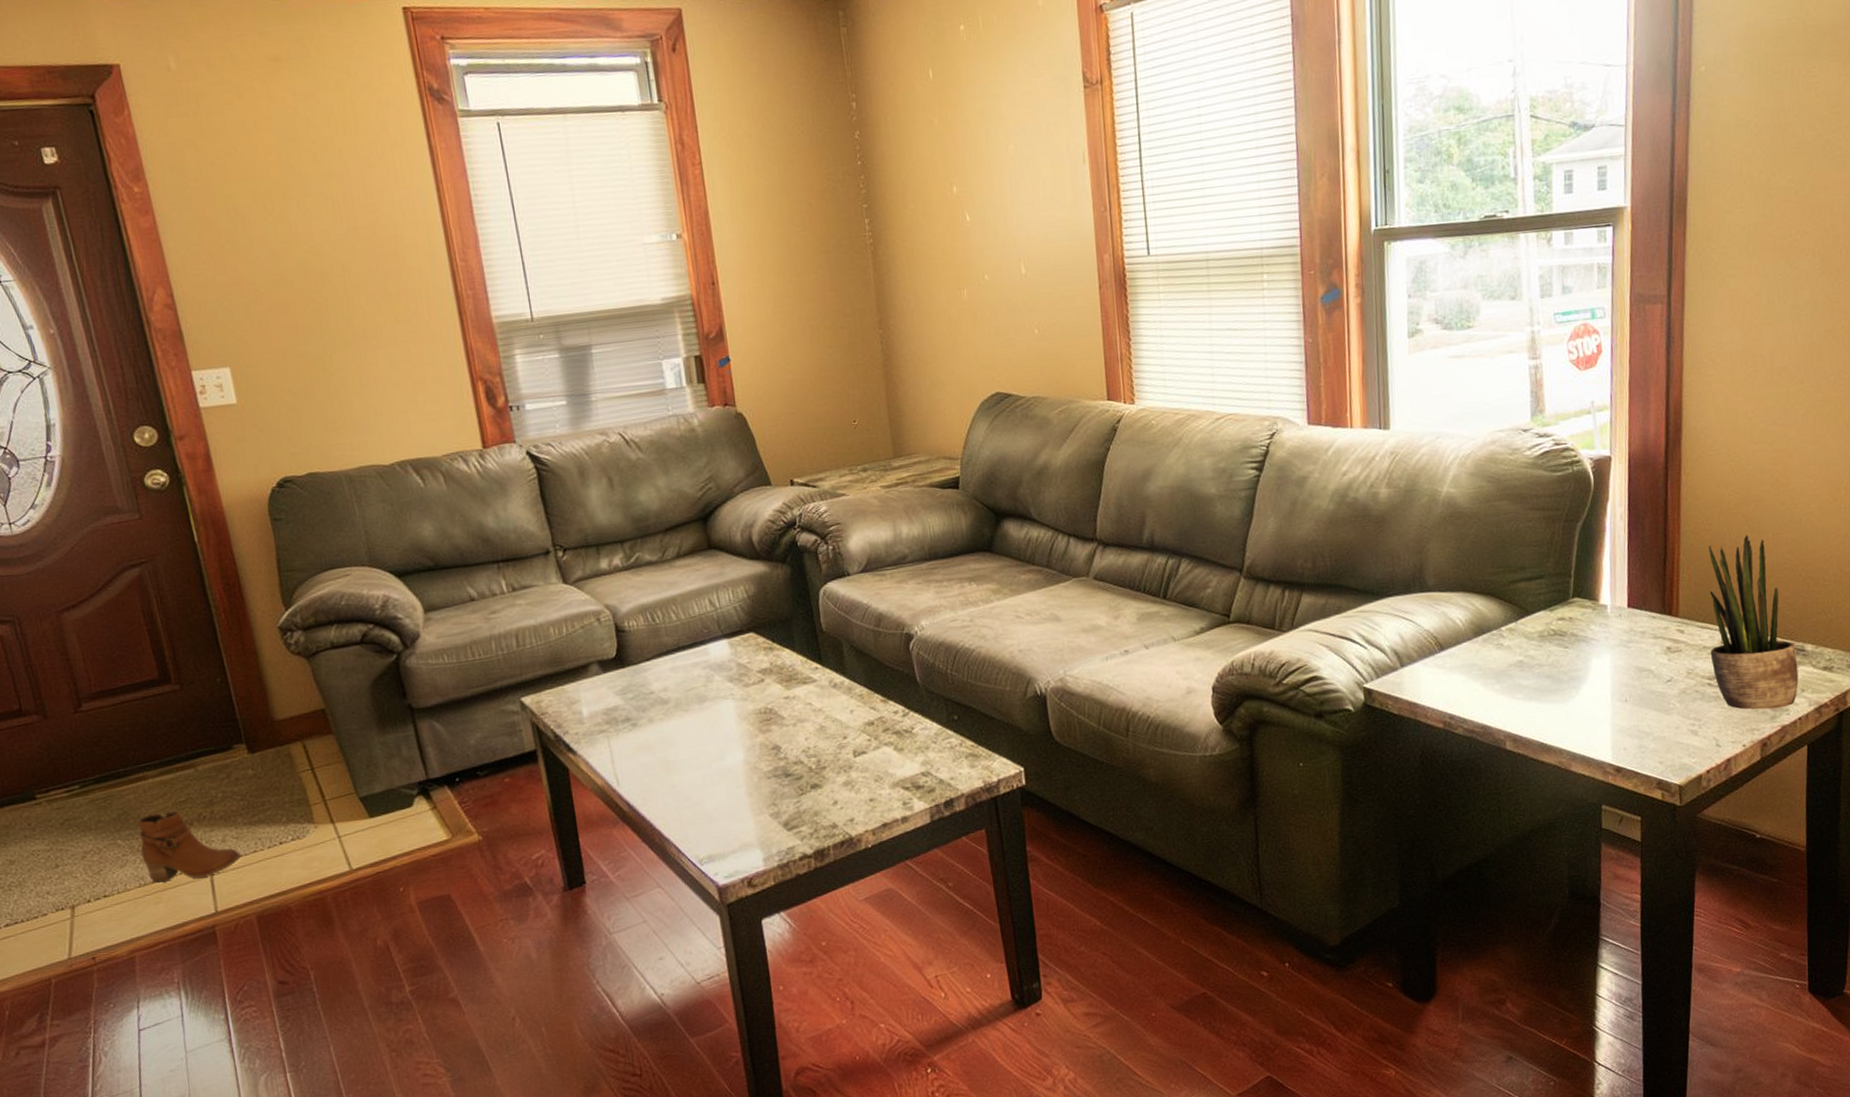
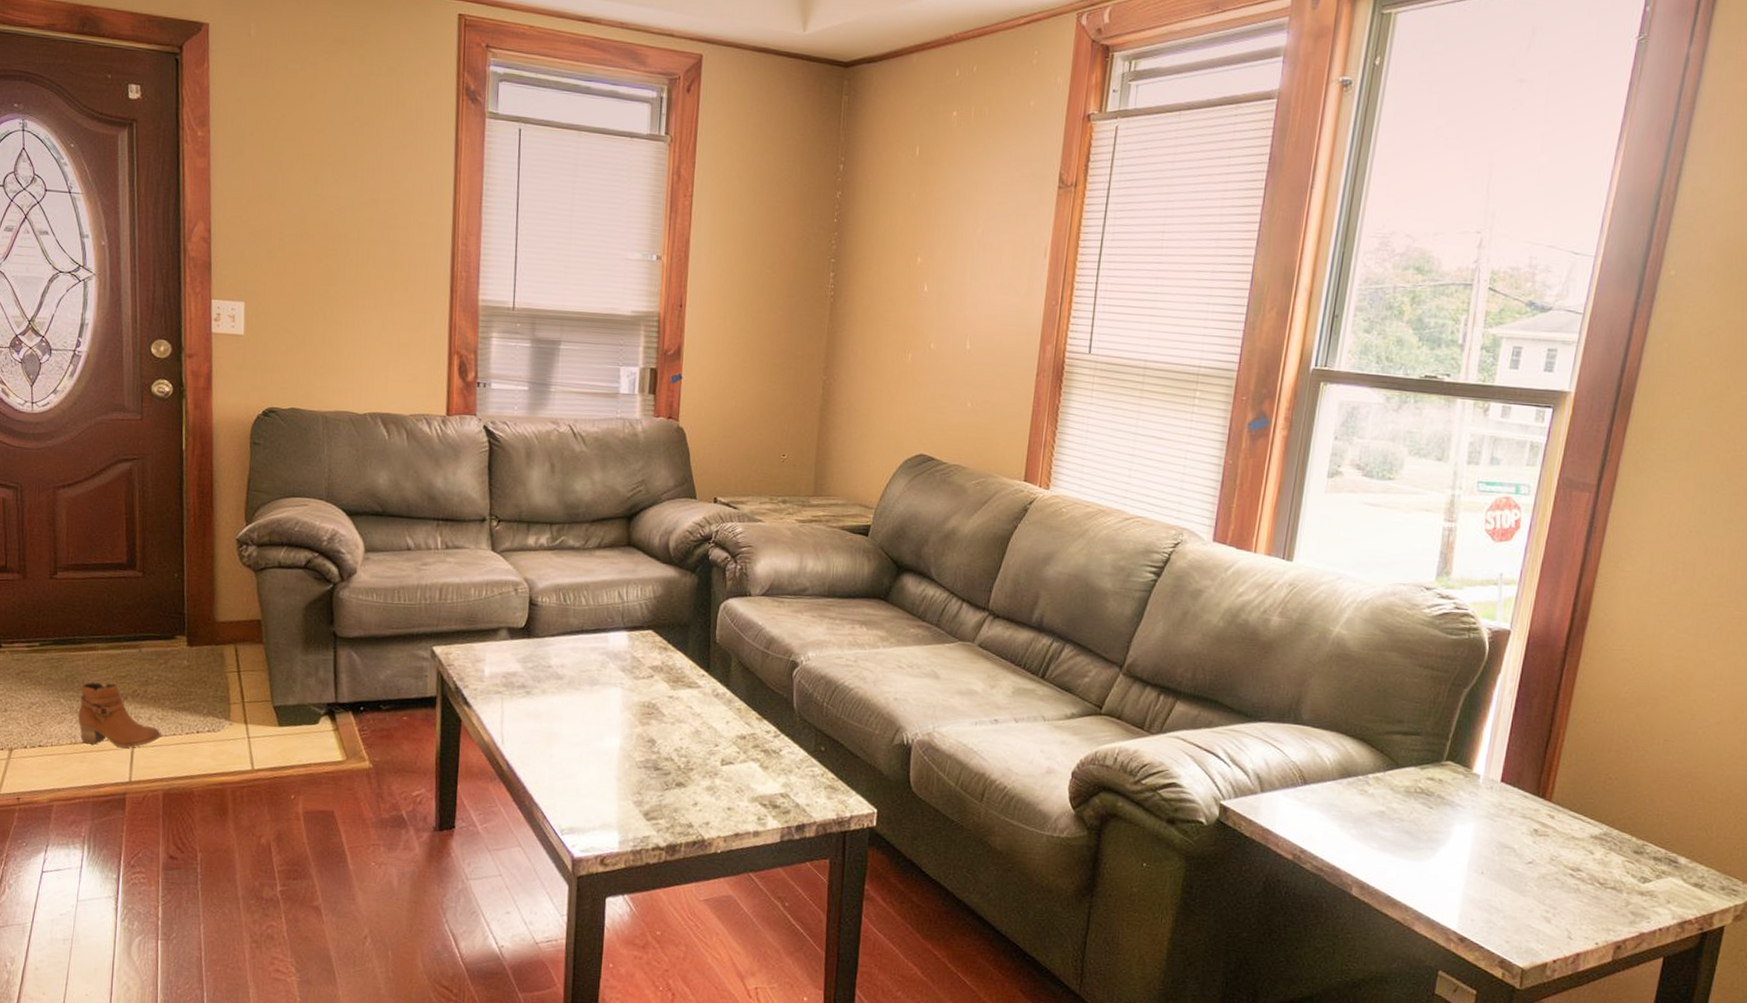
potted plant: present [1709,535,1799,710] -> none [1577,736,1669,915]

